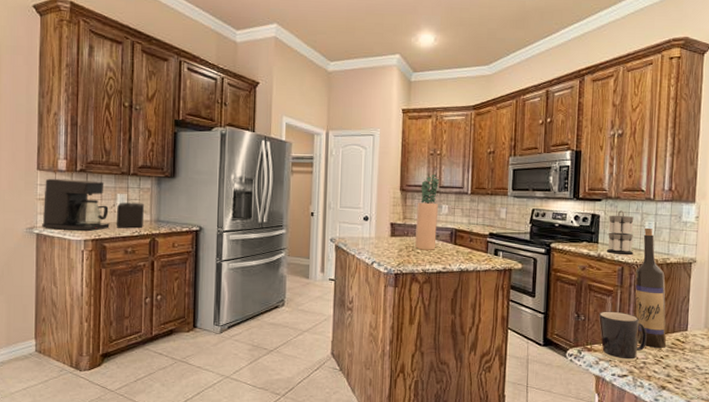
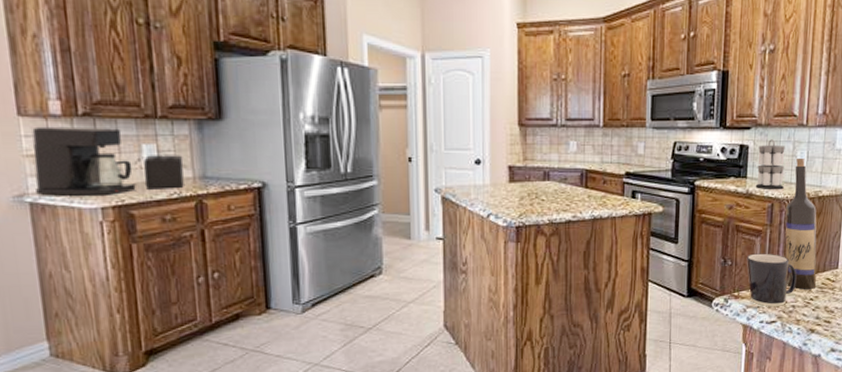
vase: present [415,172,439,250] -> none [539,102,565,197]

